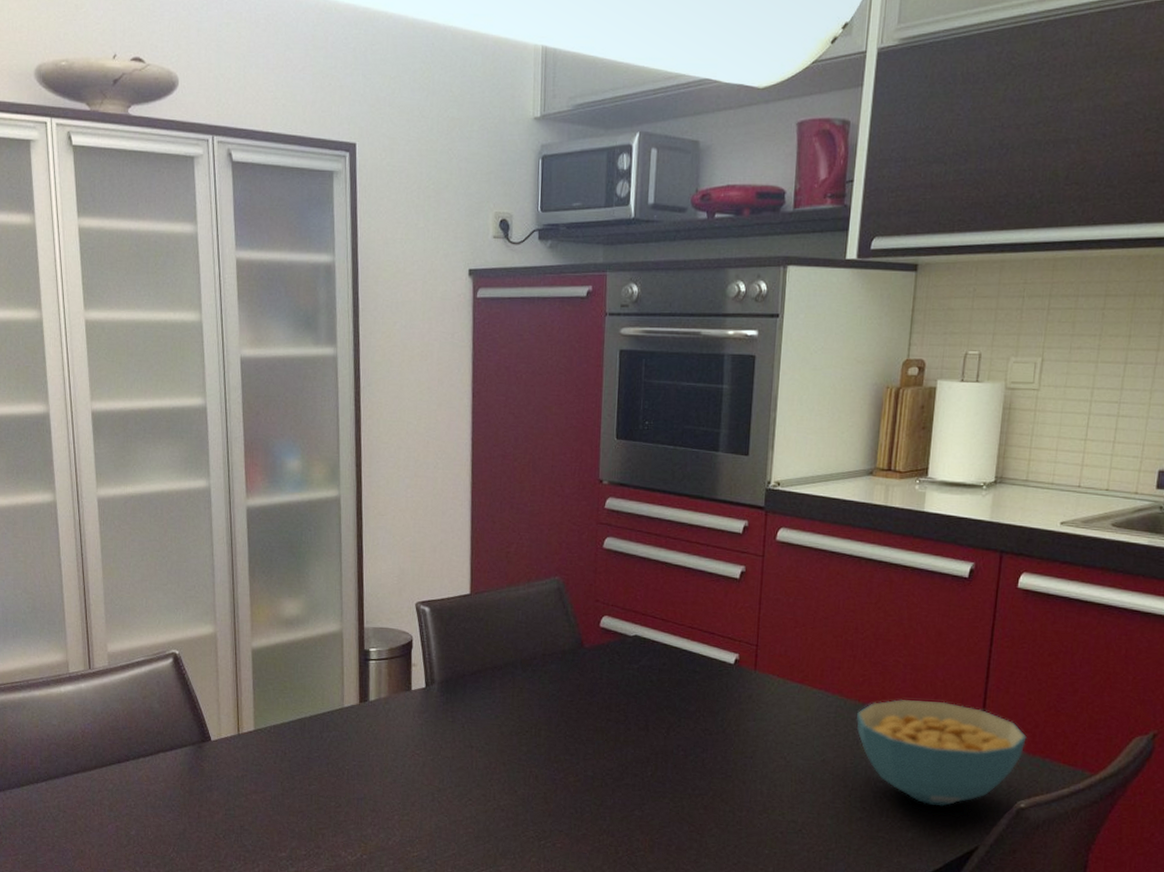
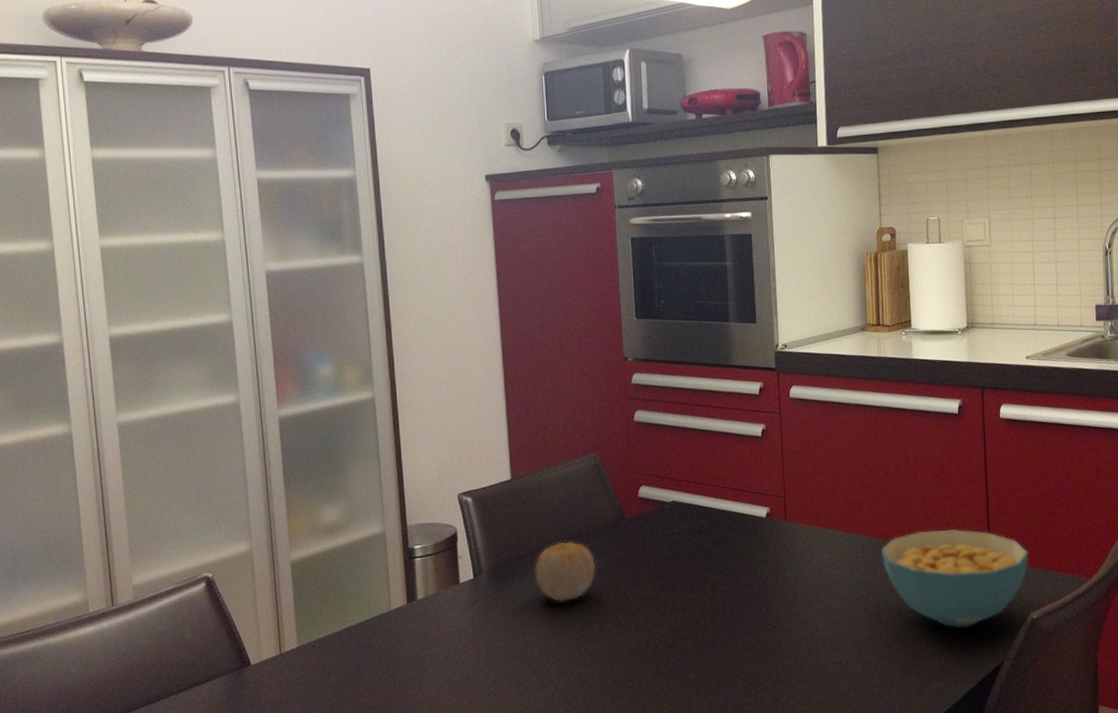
fruit: none [485,662,550,723] -> present [534,541,596,603]

